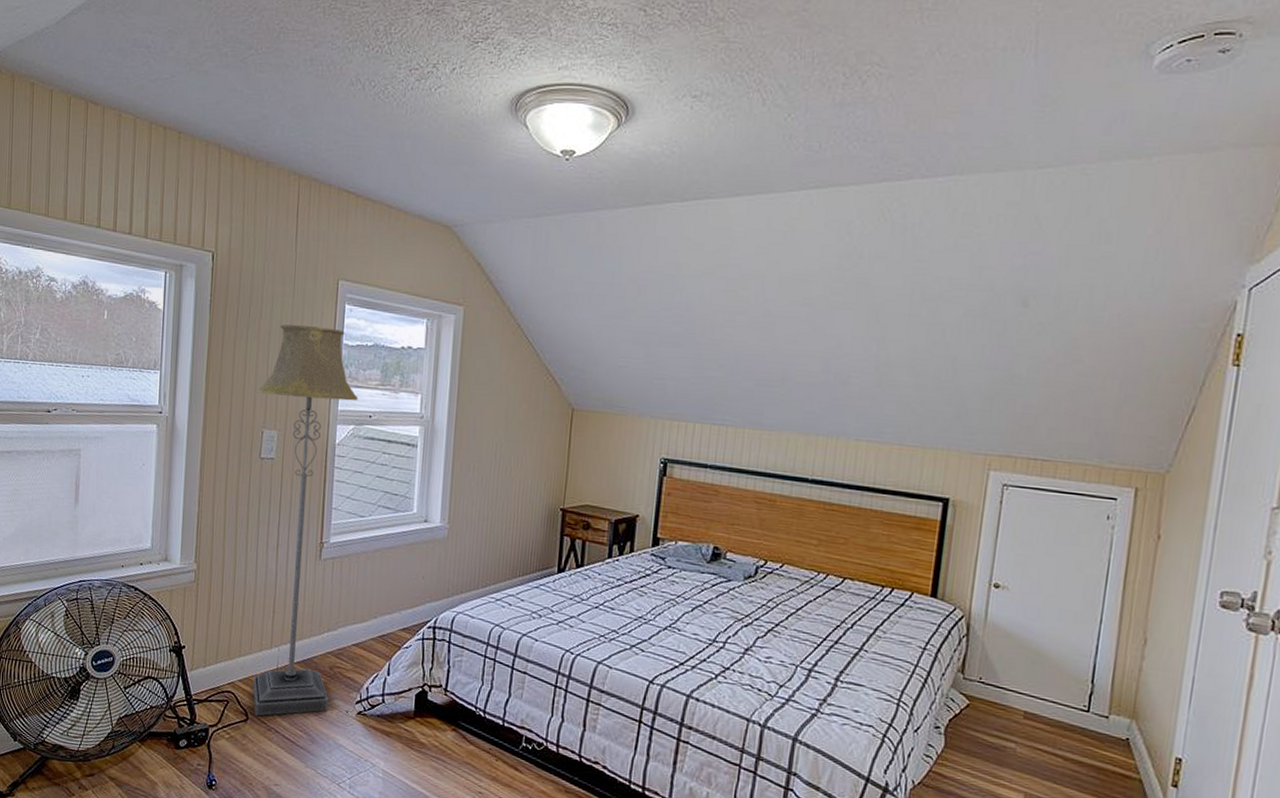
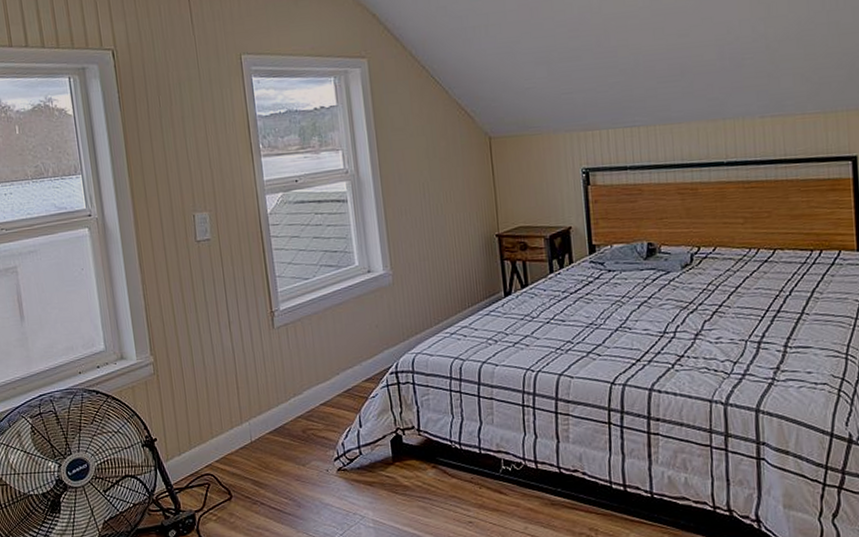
floor lamp: present [252,324,359,716] -> none [181,102,309,492]

